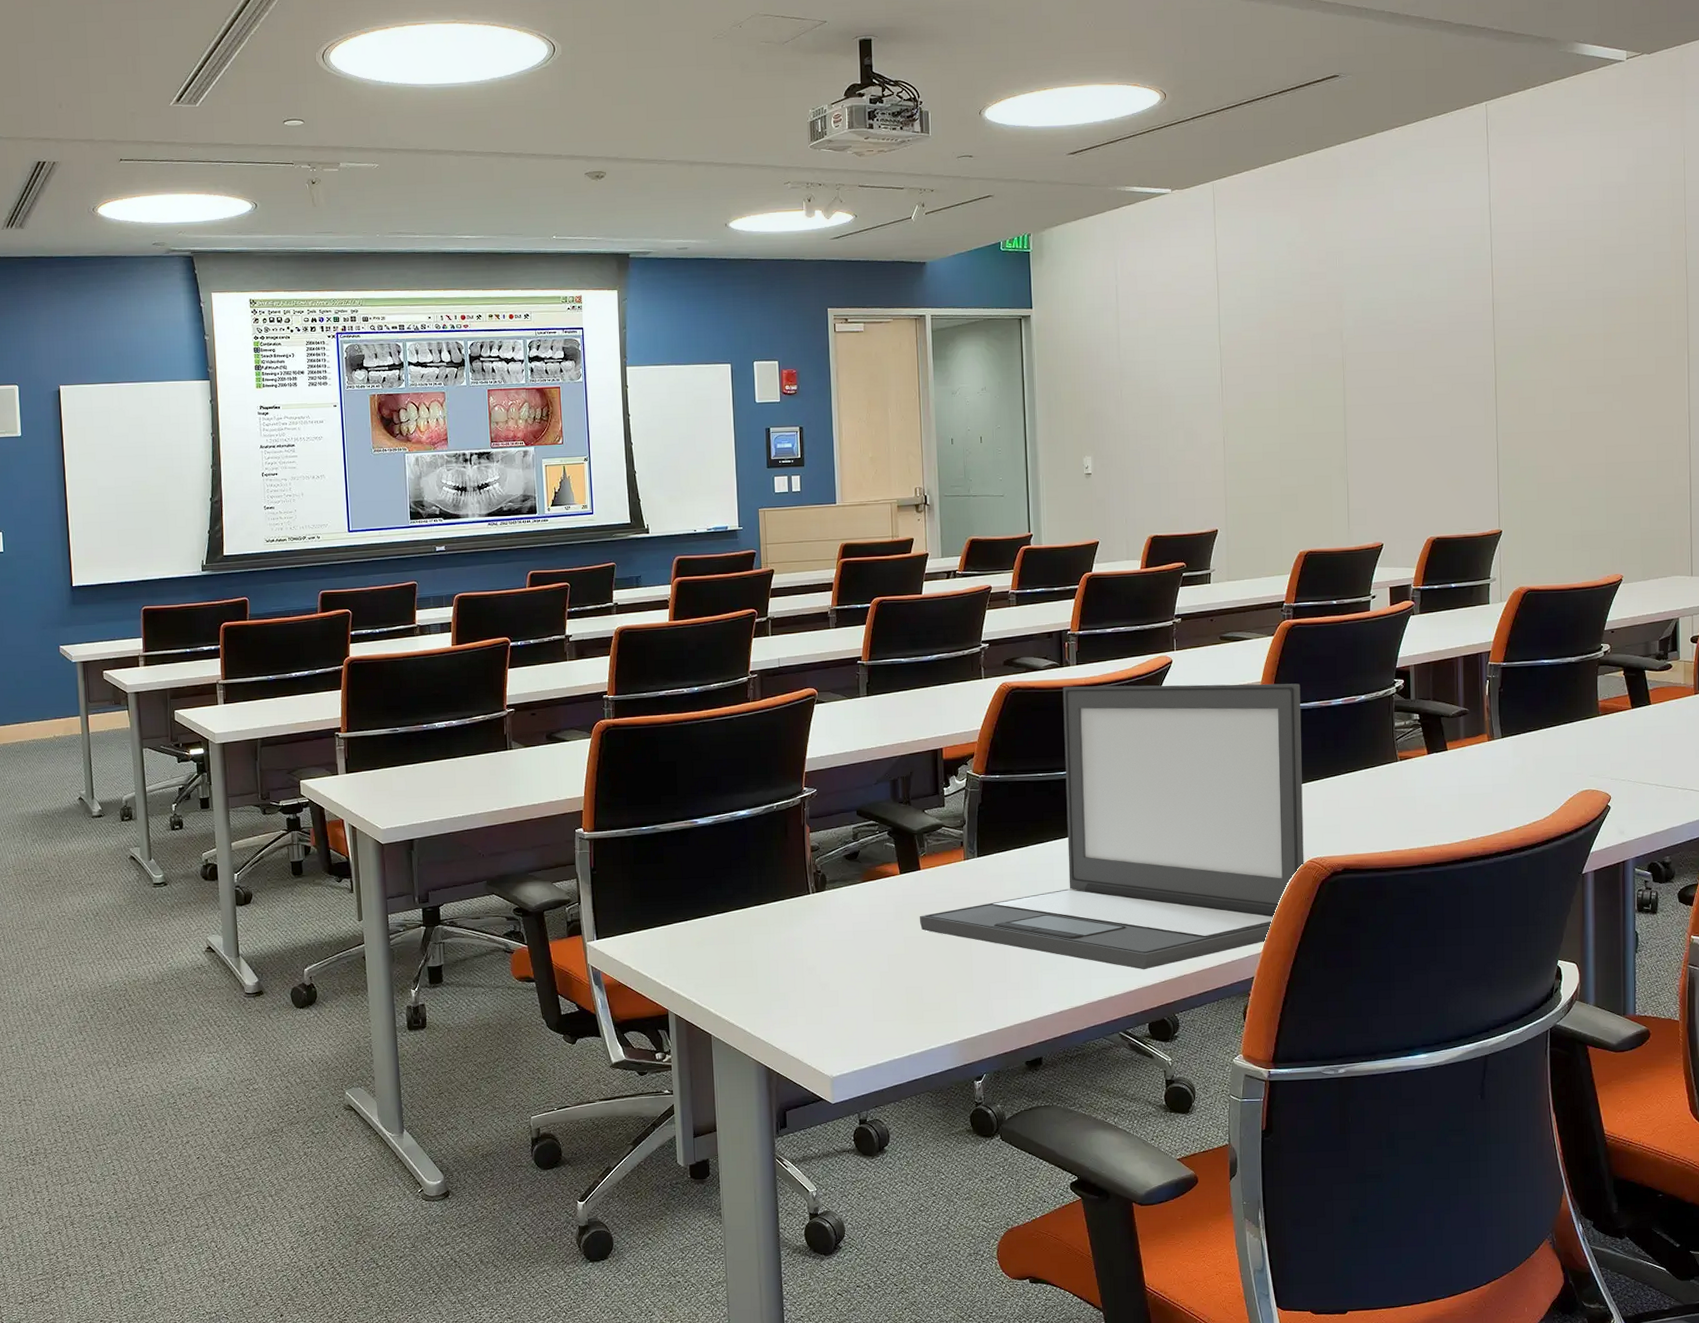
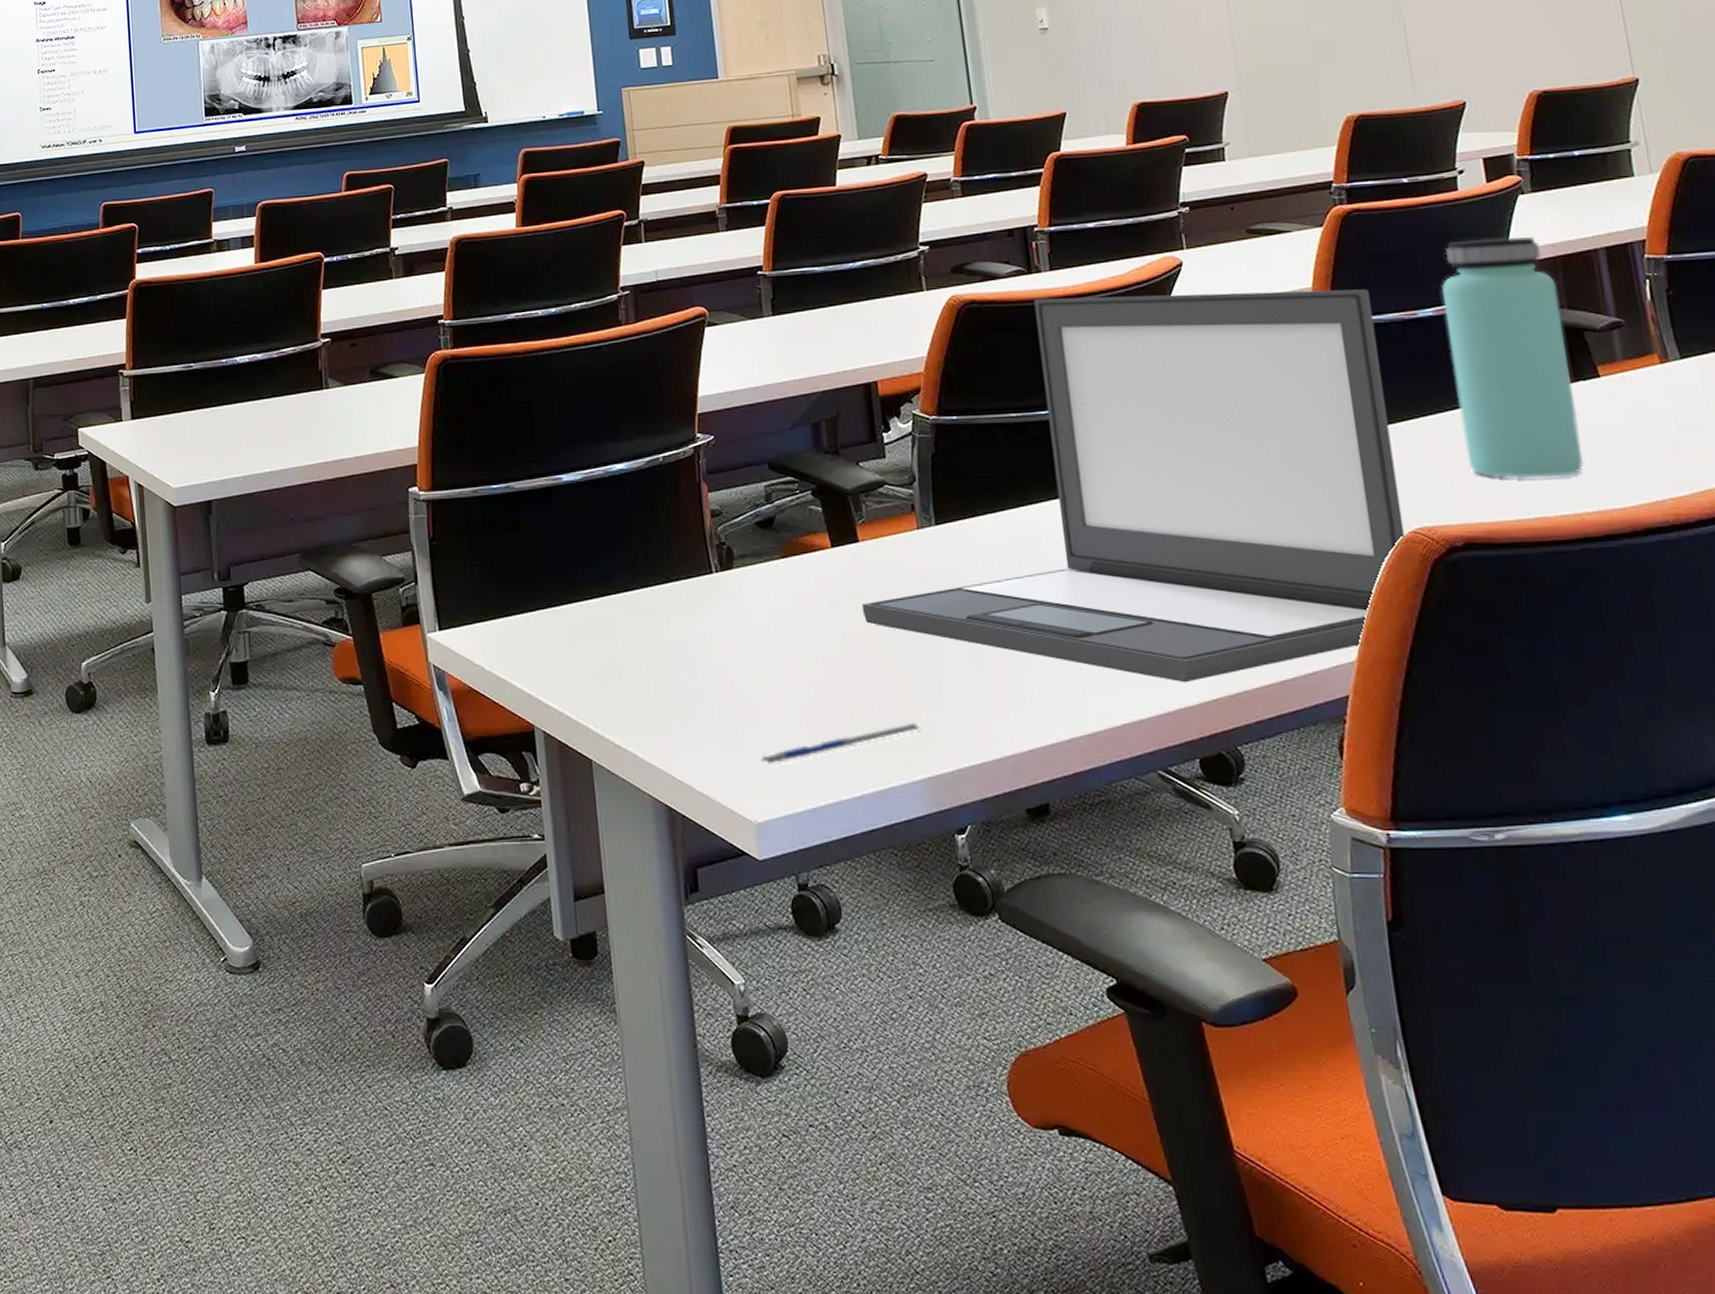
pen: none [837,1002,956,1036] -> present [759,722,922,766]
bottle: none [1350,647,1429,822] -> present [1442,237,1584,478]

